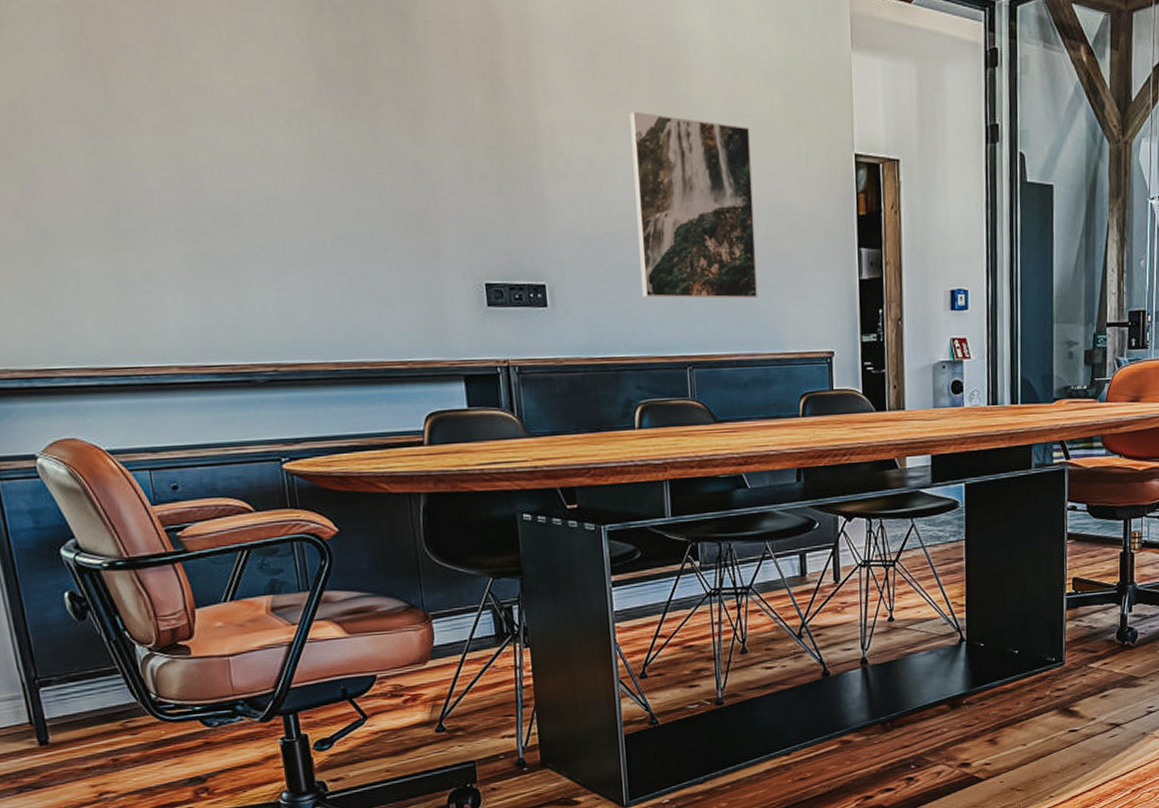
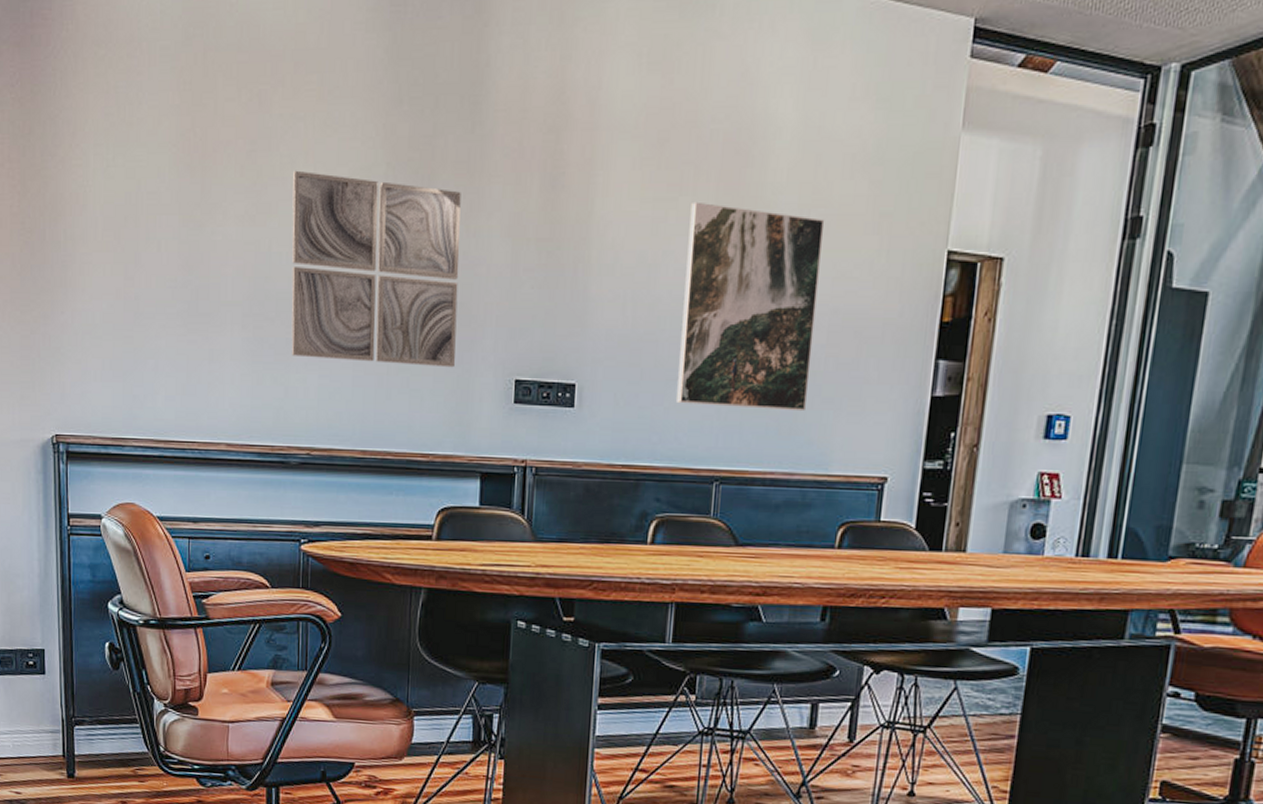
wall art: none [211,77,421,275] -> present [291,170,461,368]

